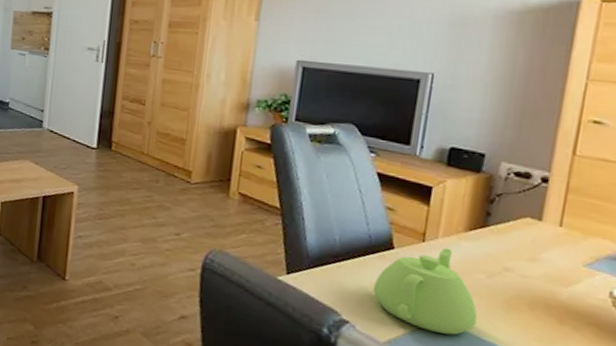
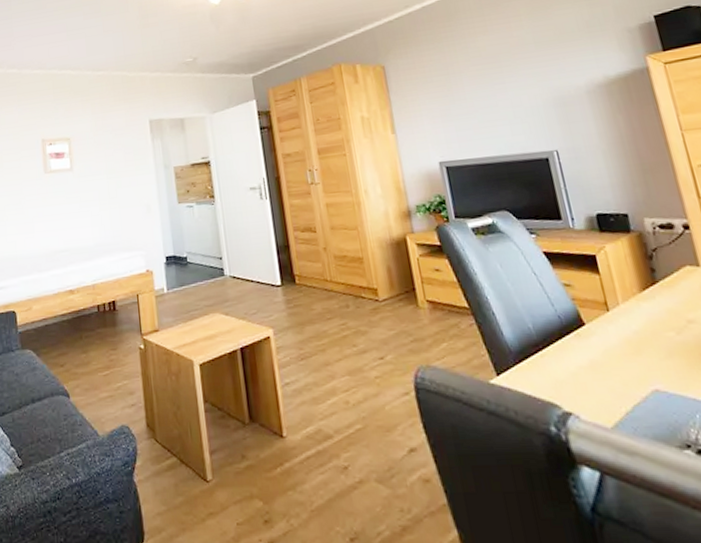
teapot: present [372,247,478,335] -> none [580,312,687,404]

